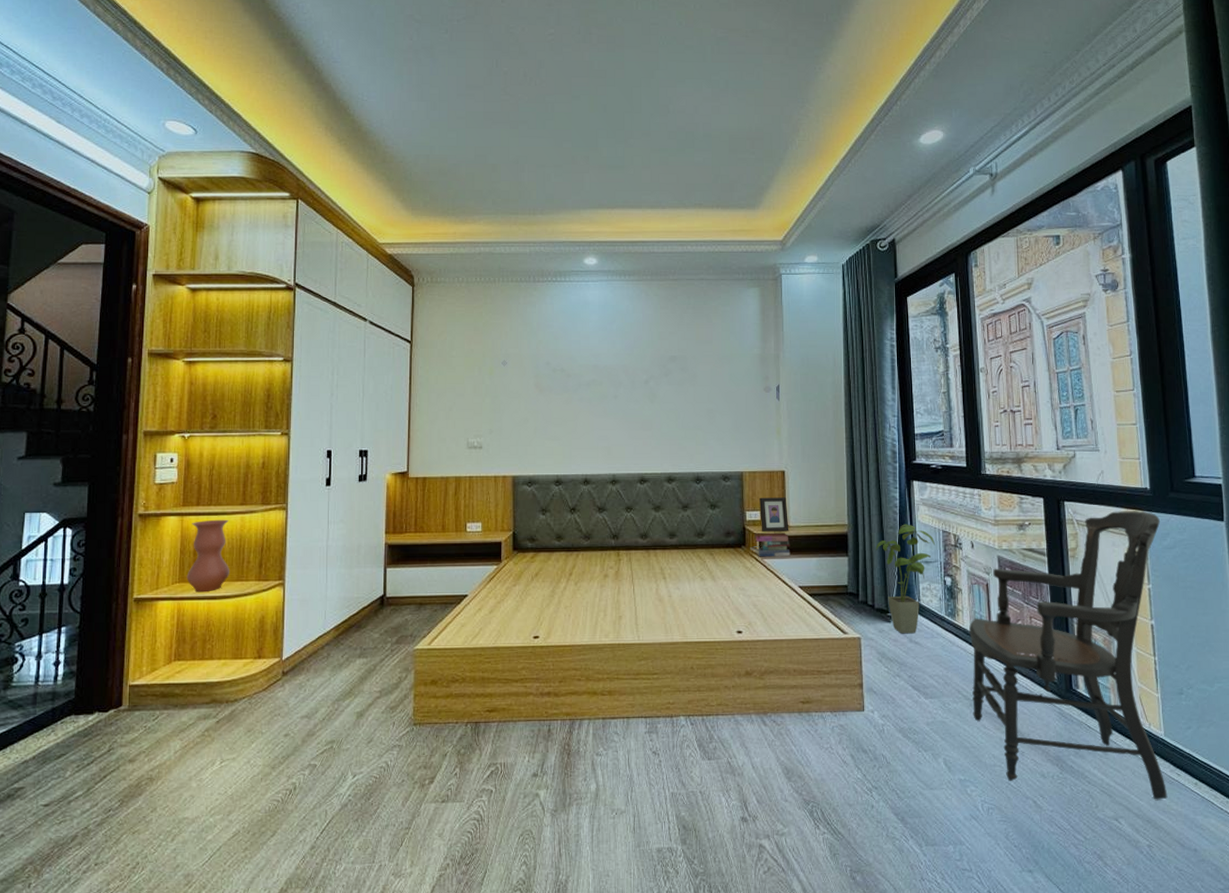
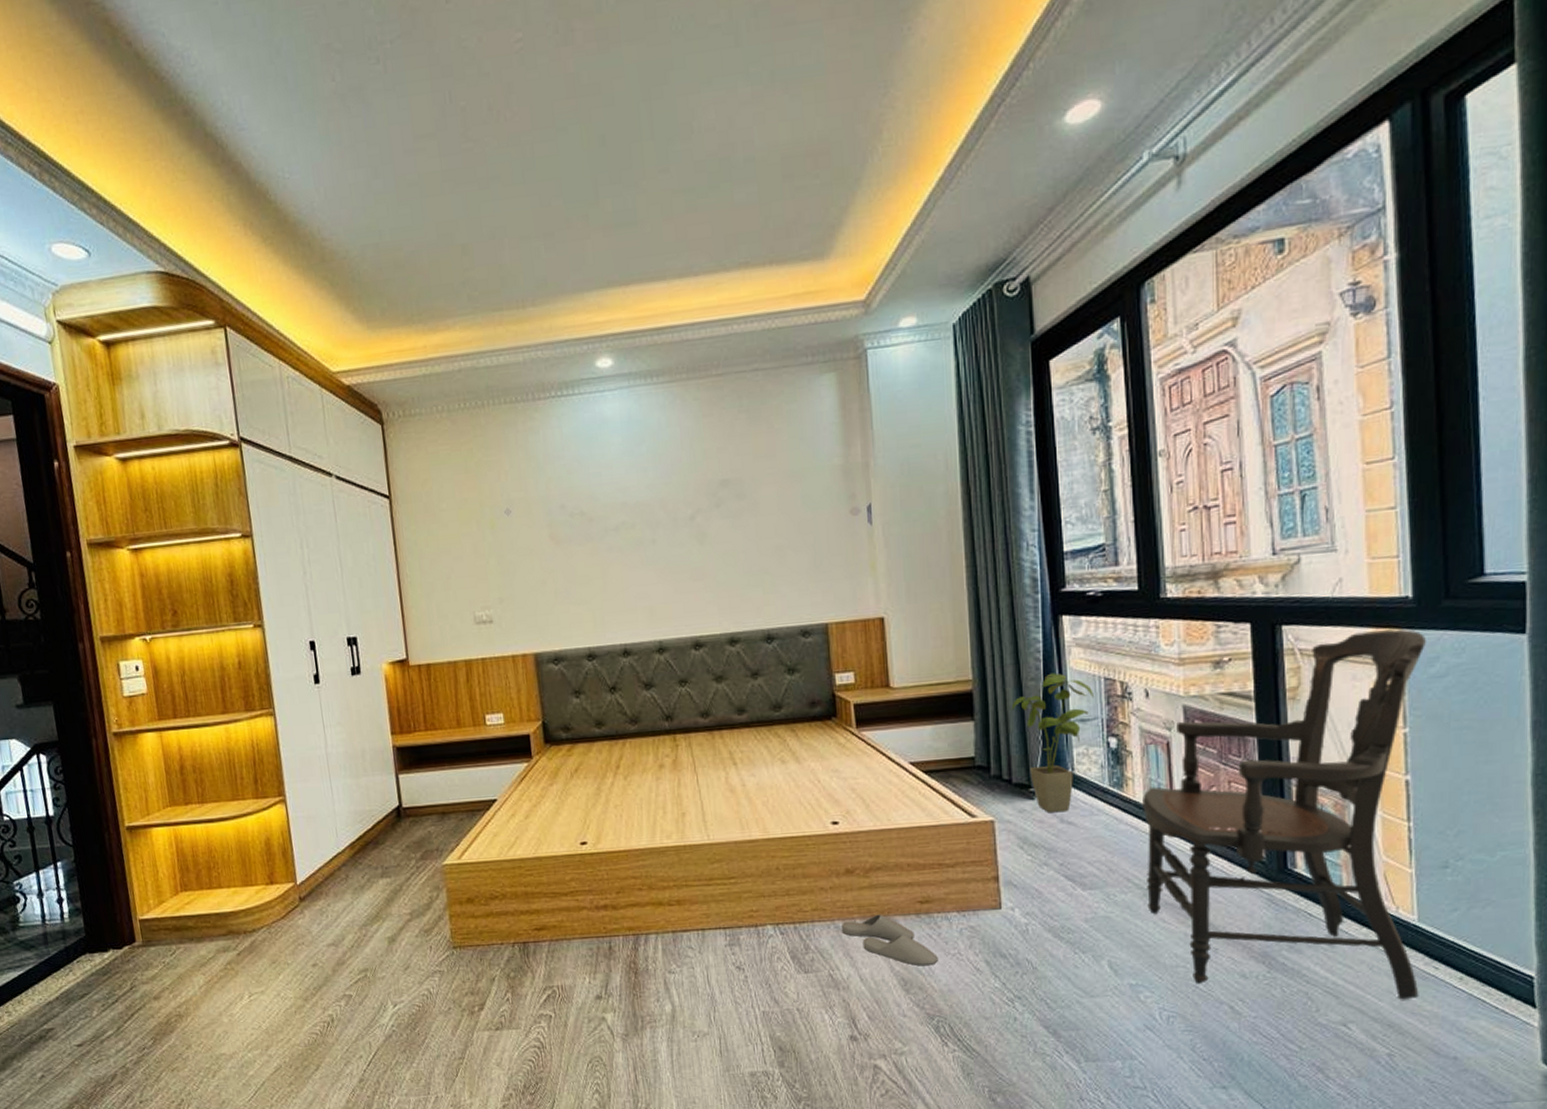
vase: present [186,519,229,593] -> none [172,731,224,816]
slippers: none [740,711,815,758] -> present [842,914,939,966]
books: present [750,533,791,557] -> none [843,696,897,730]
picture frame: present [760,497,789,532] -> none [852,651,894,698]

